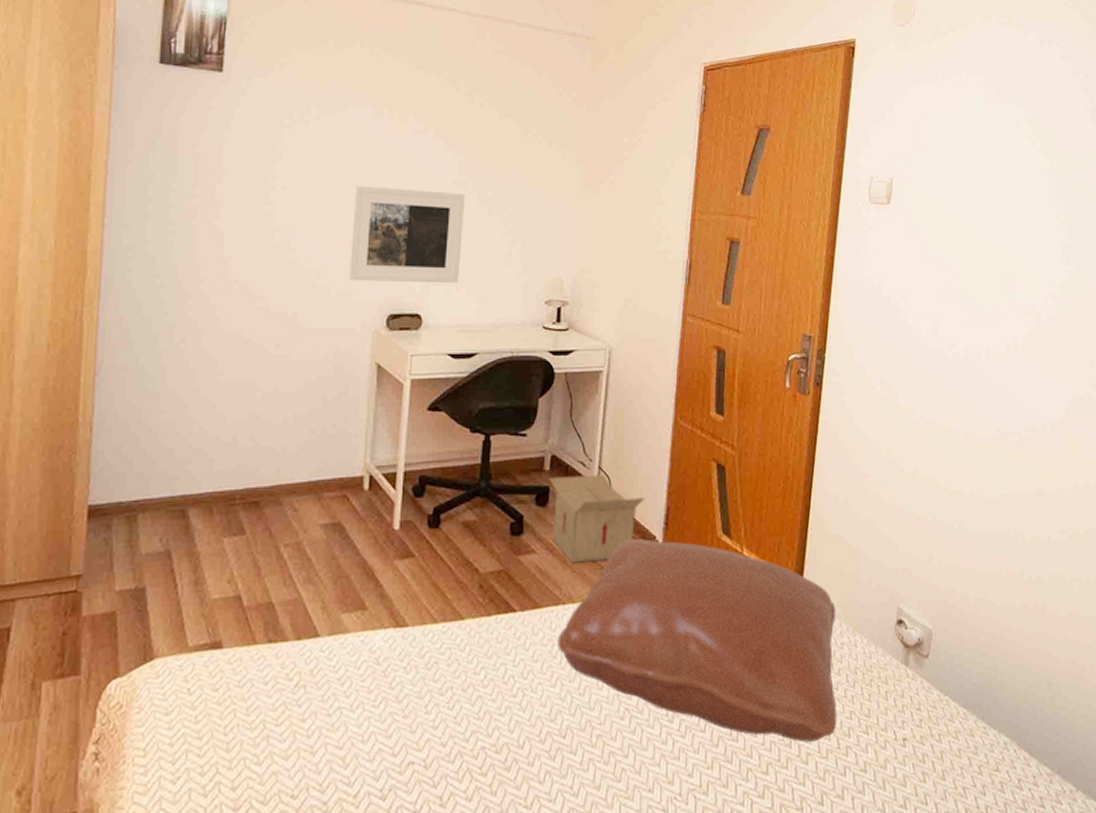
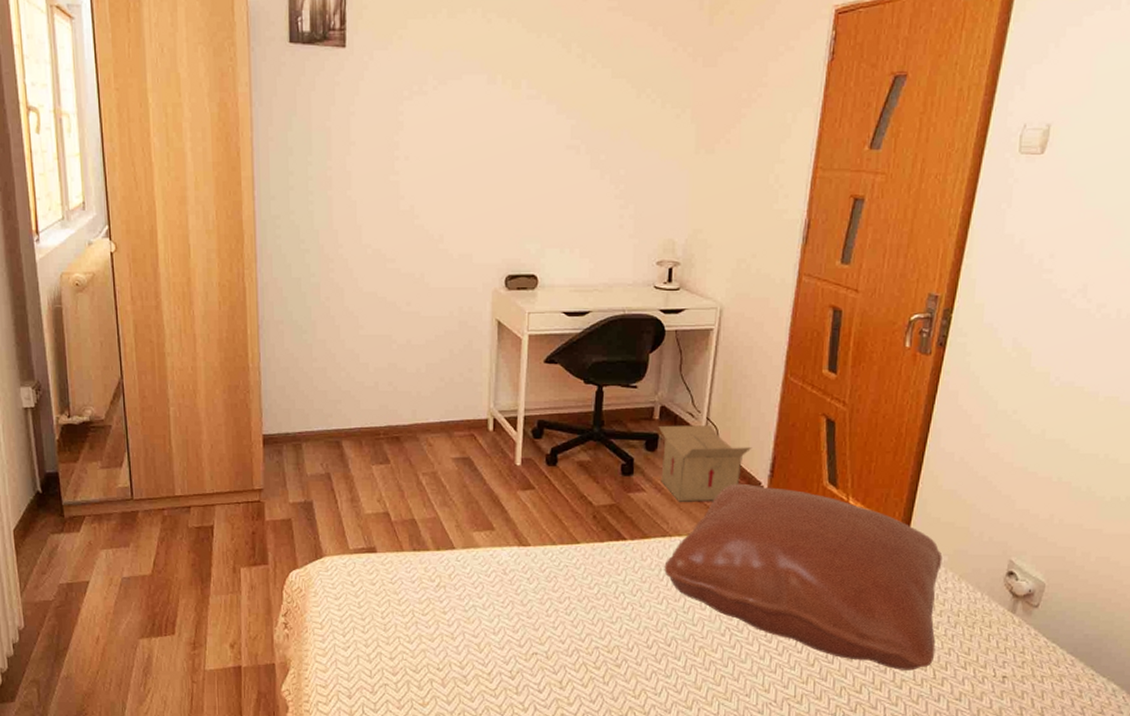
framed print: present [349,185,465,284] -> none [470,153,578,246]

